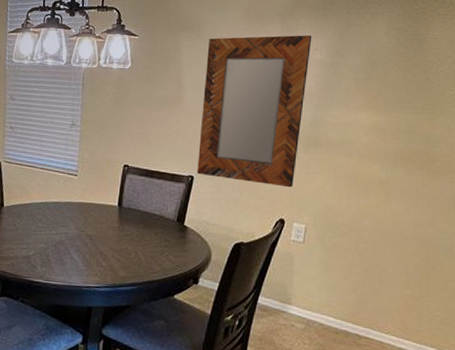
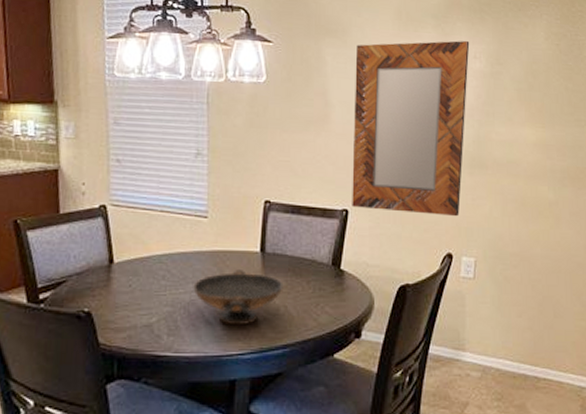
decorative bowl: none [62,219,135,264] -> present [192,270,284,326]

